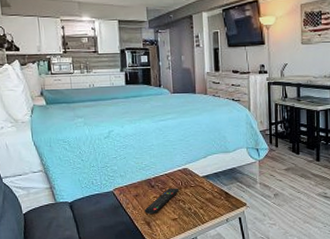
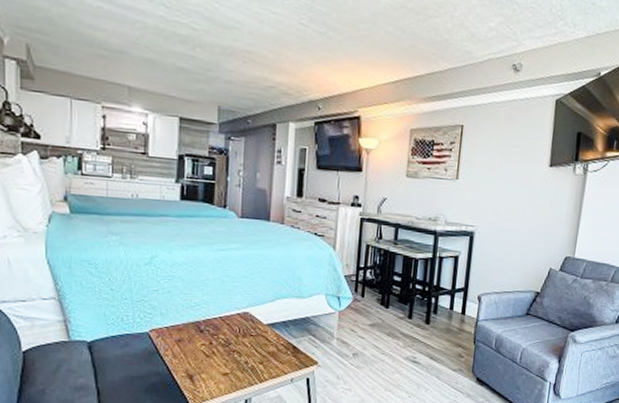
remote control: present [144,188,179,215] -> none [187,335,235,366]

